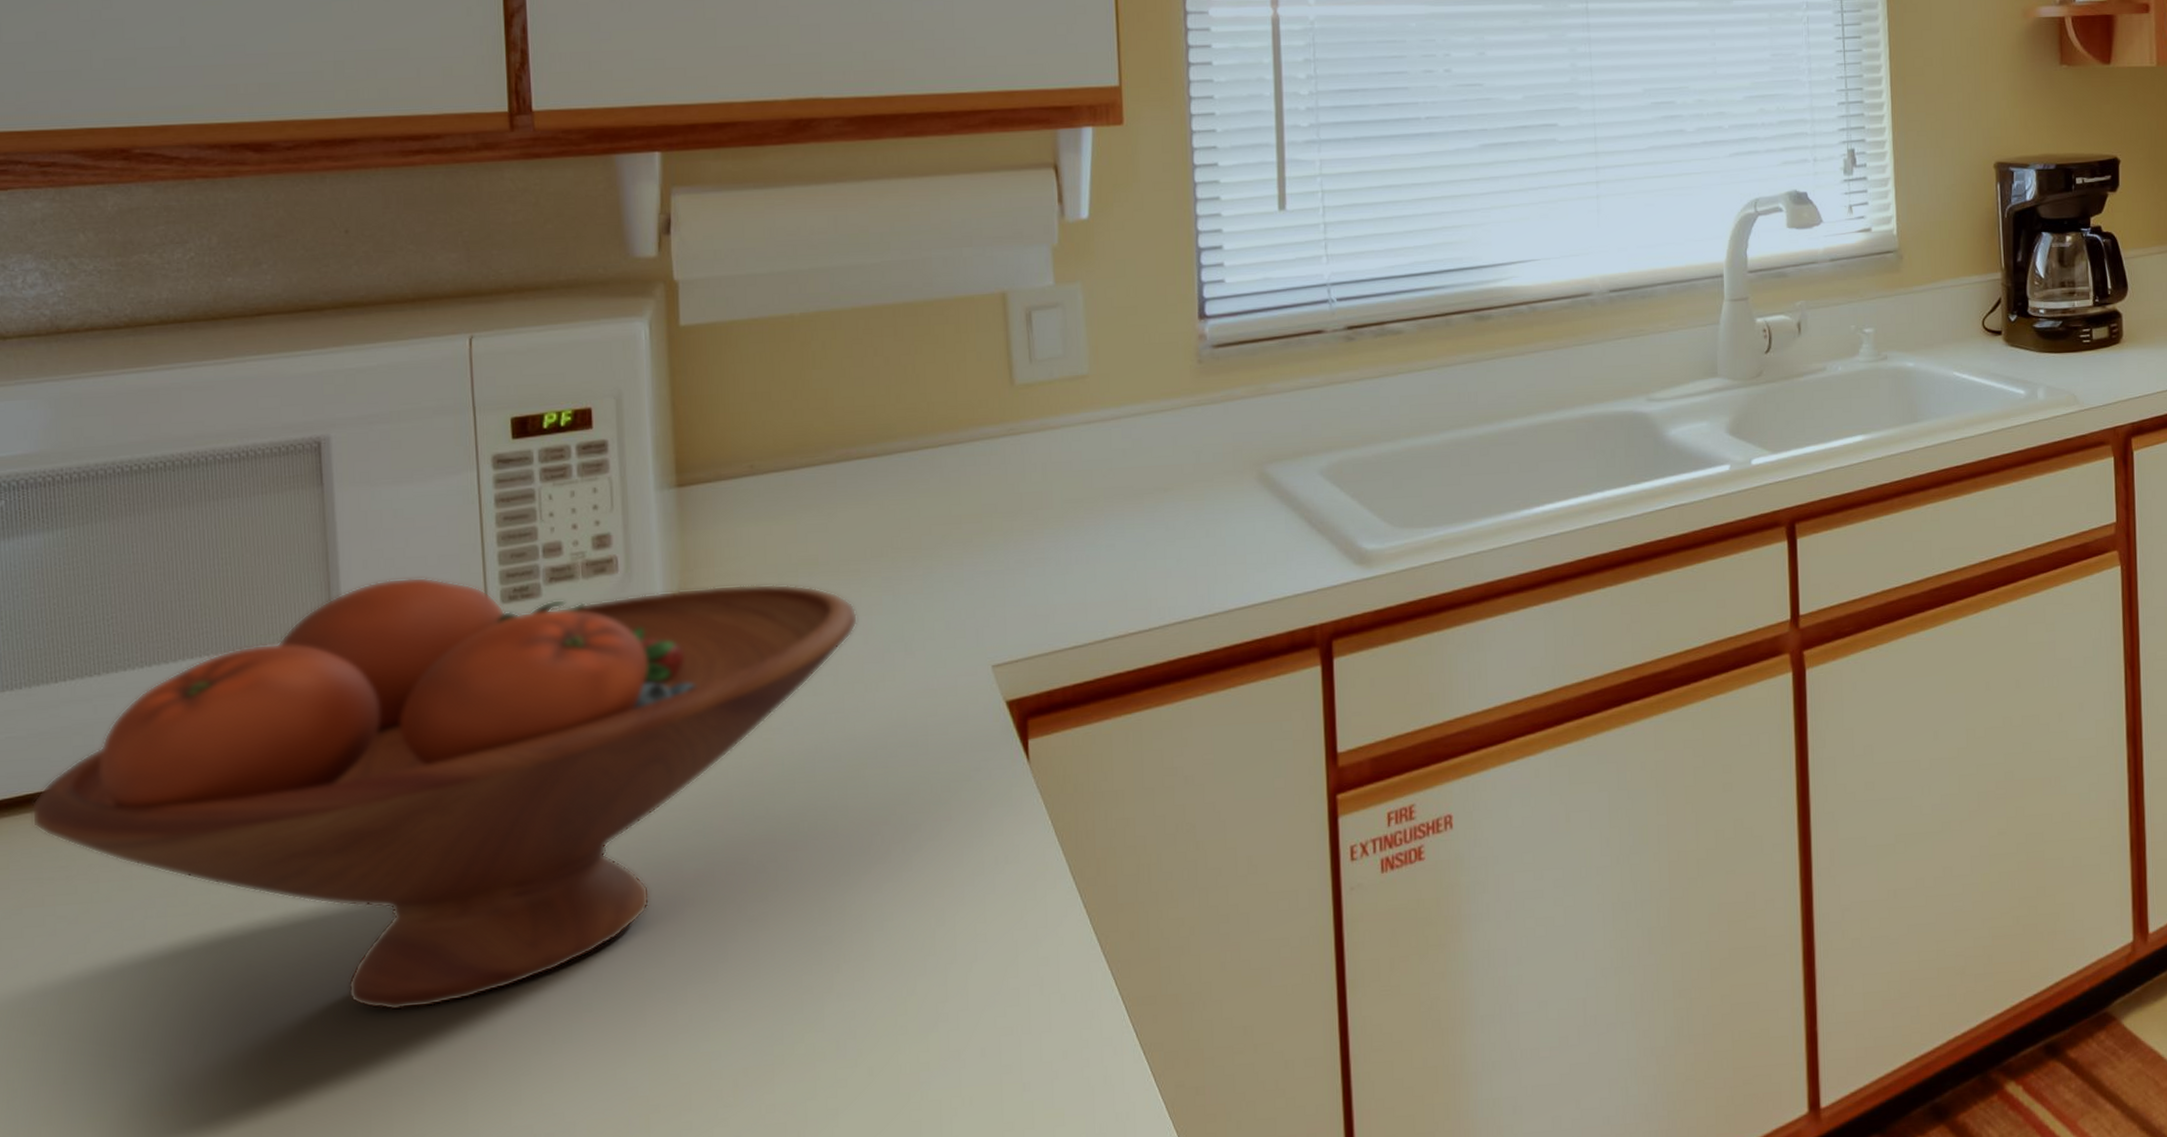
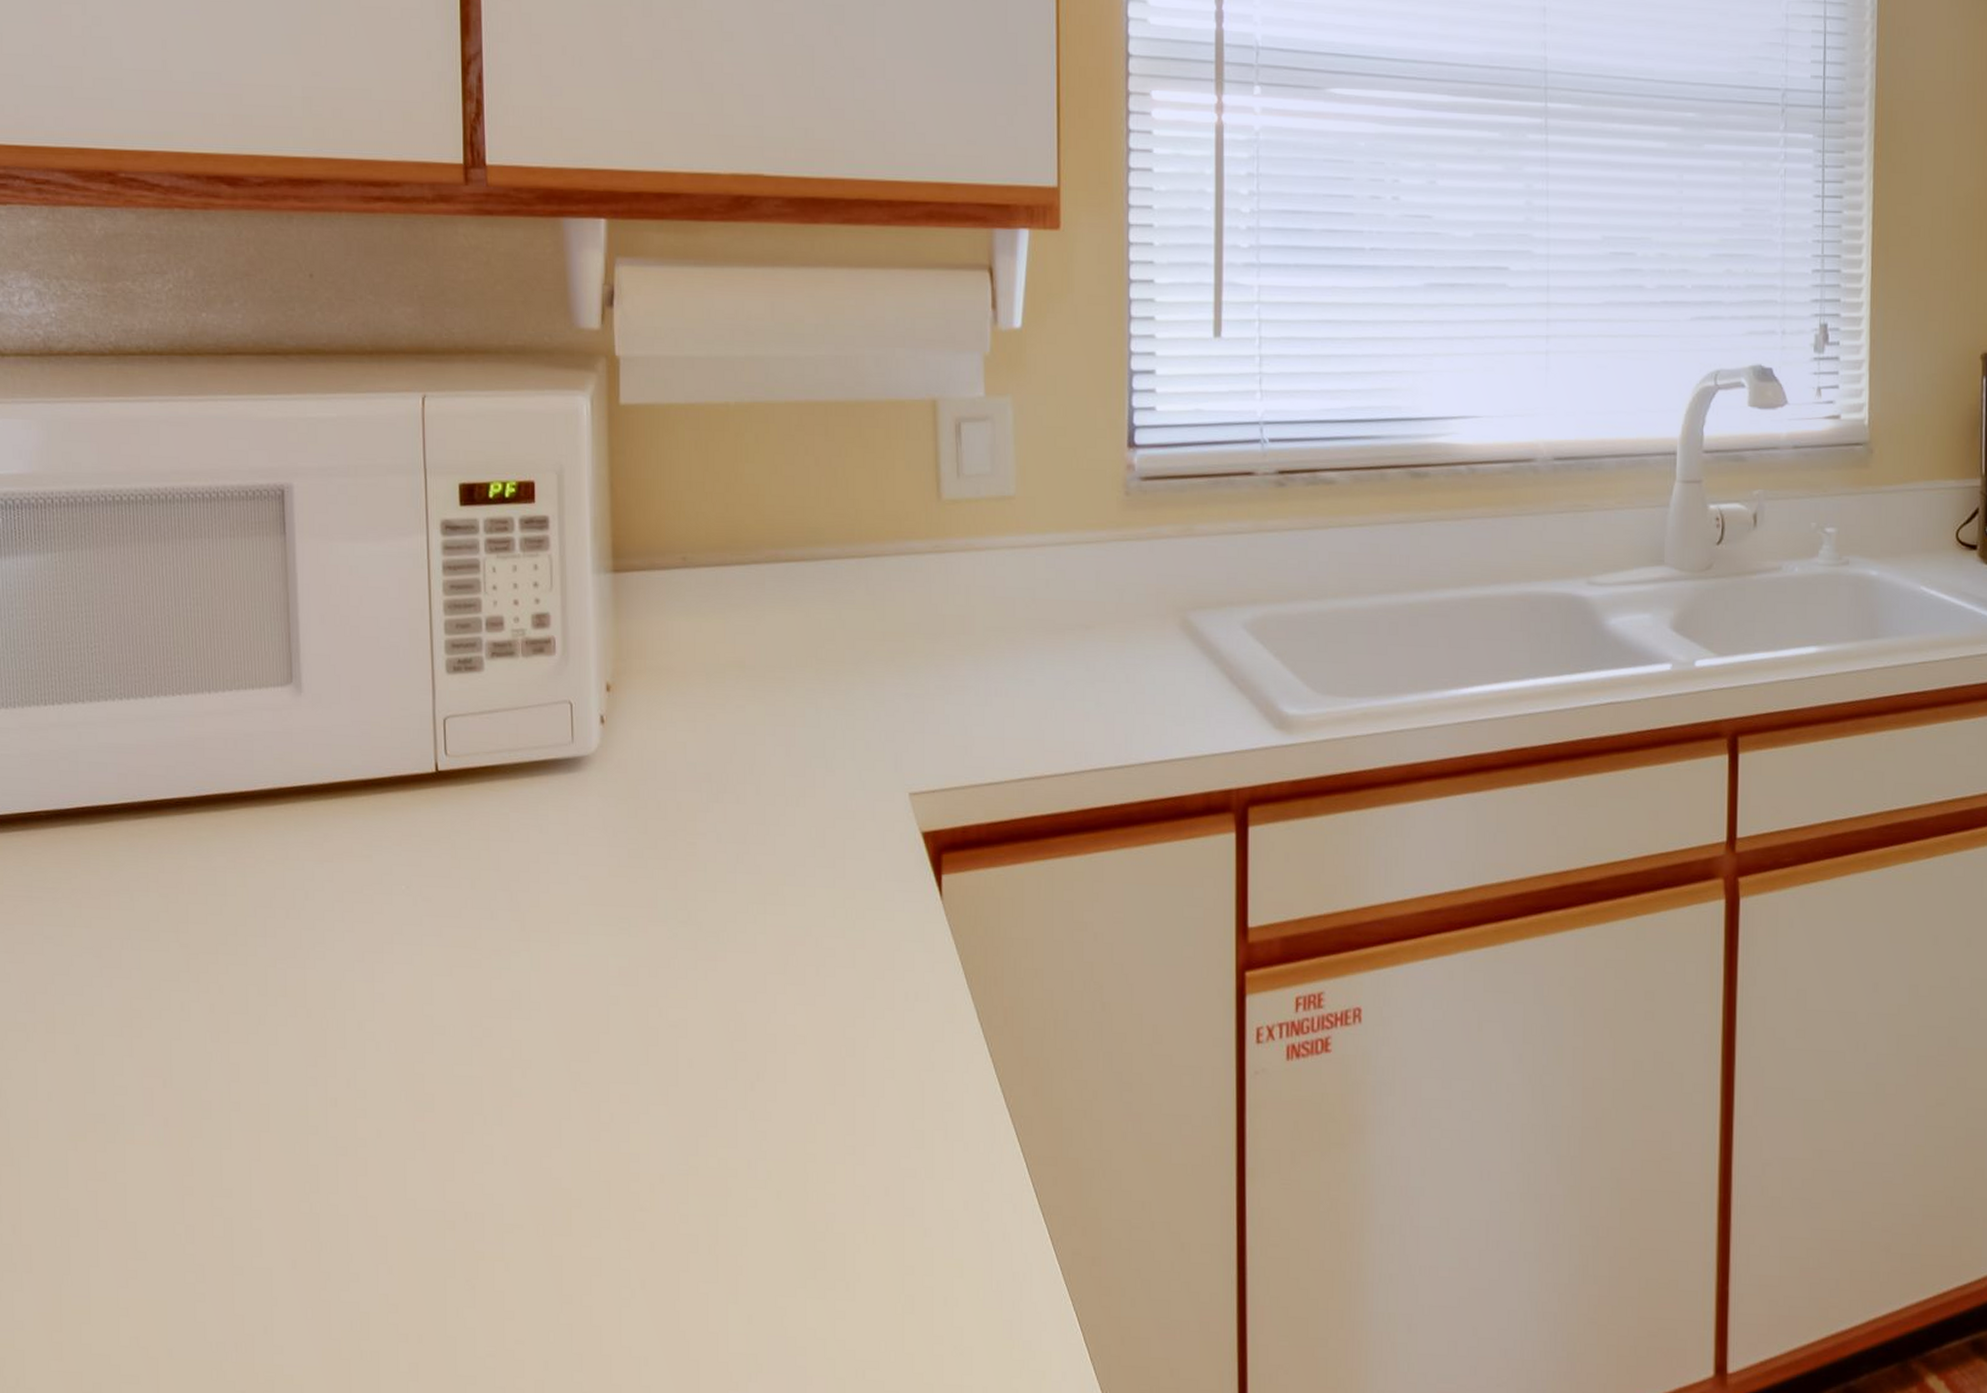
fruit bowl: present [31,577,858,1011] -> none [23,636,782,1072]

